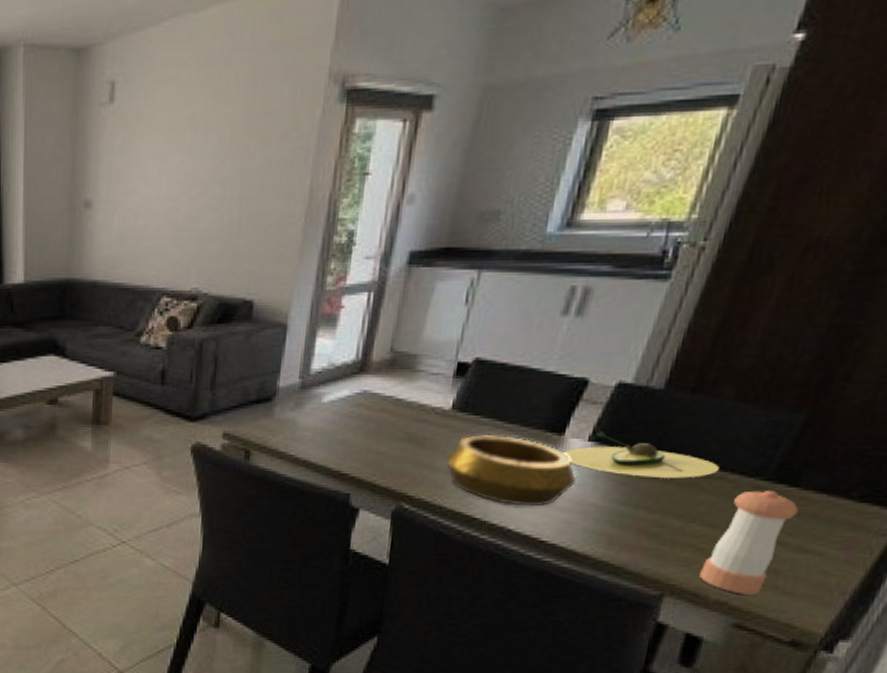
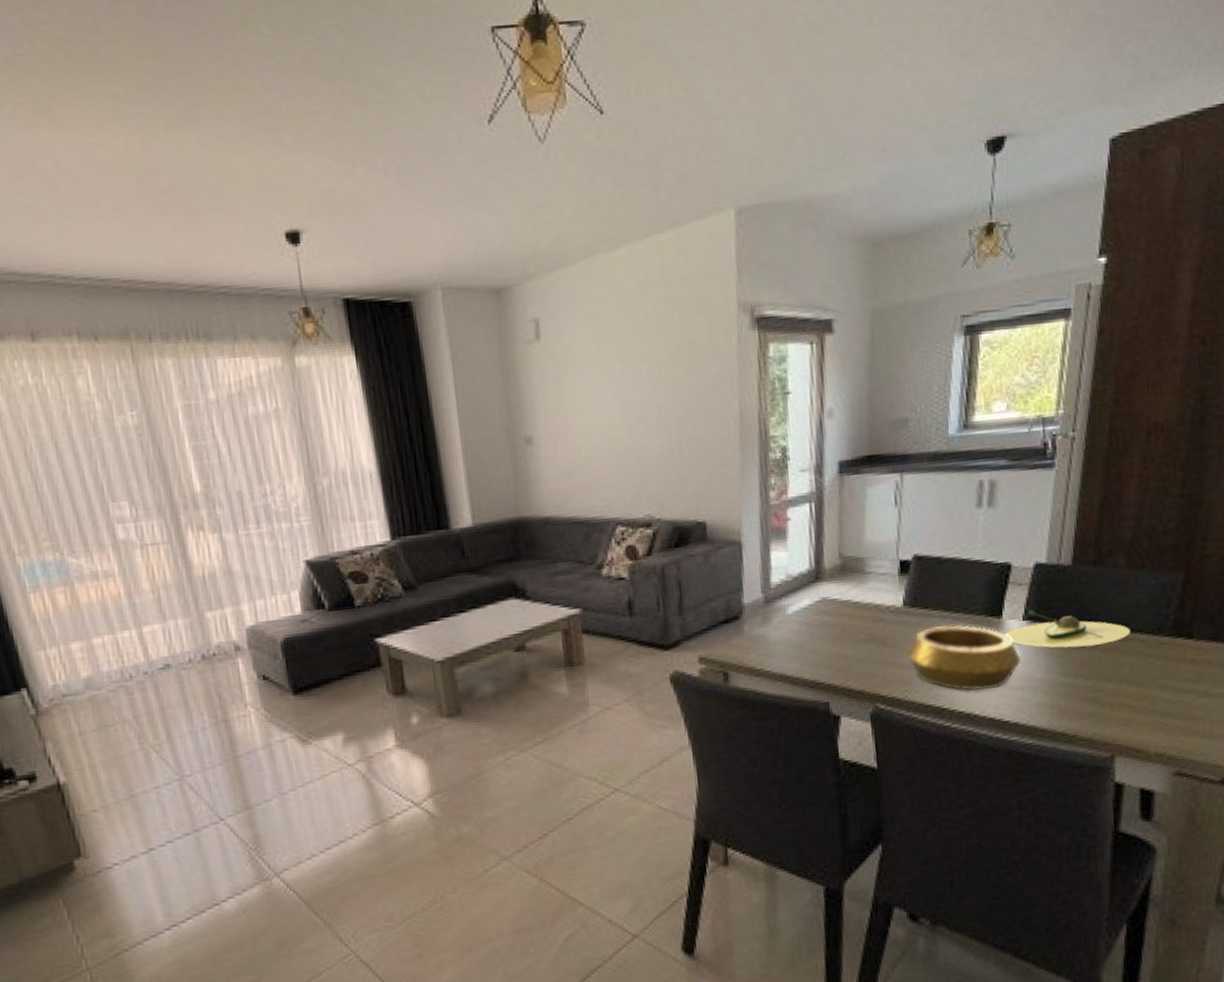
pepper shaker: present [699,490,799,595] -> none [1138,645,1198,744]

